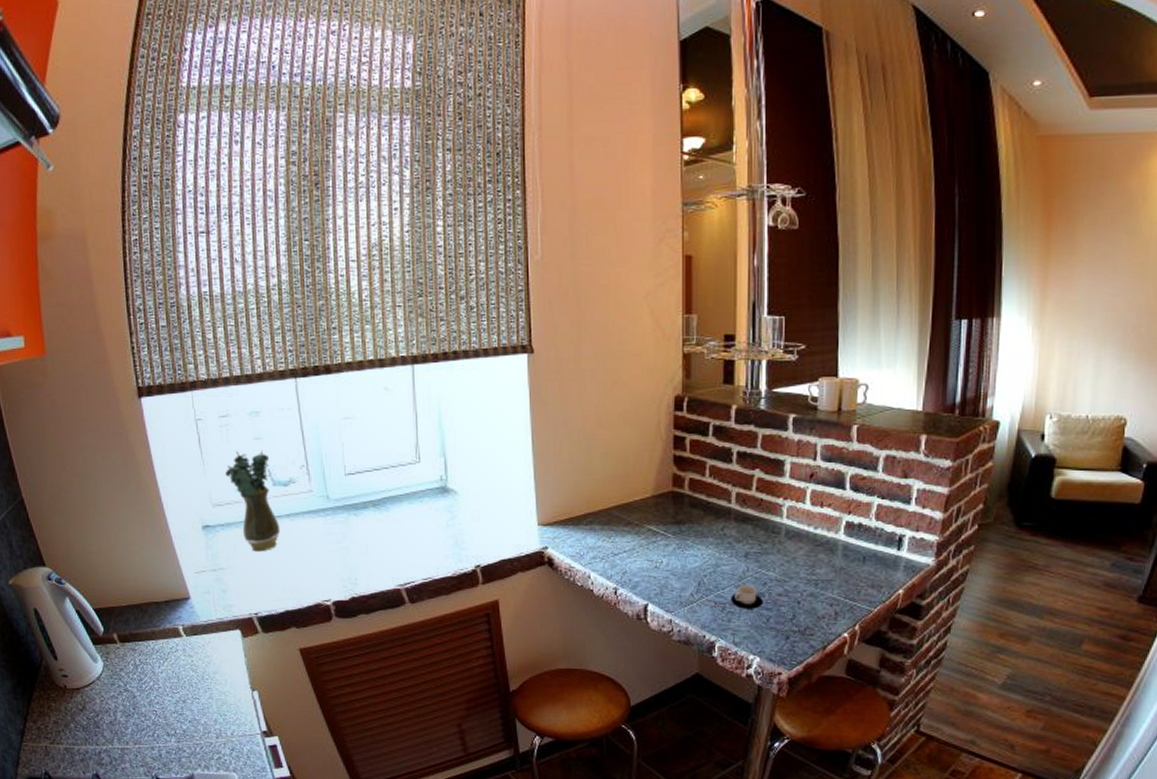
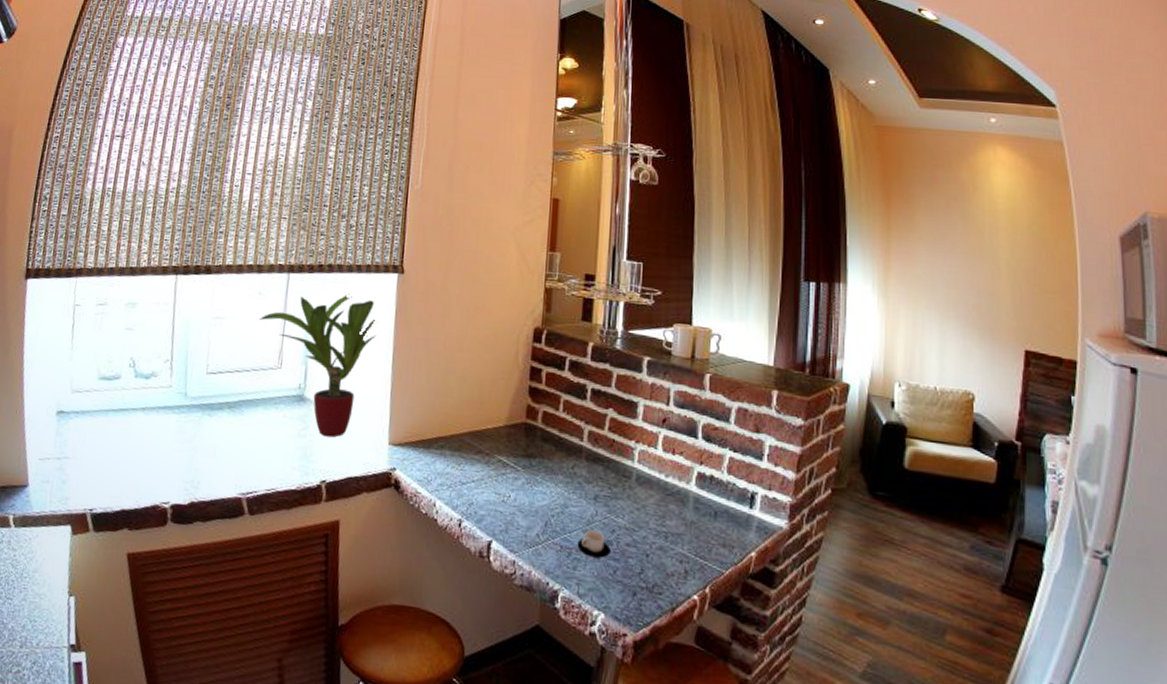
vase: present [225,450,281,552] -> none [91,339,136,444]
potted plant: none [389,380,512,524] -> present [258,293,376,438]

